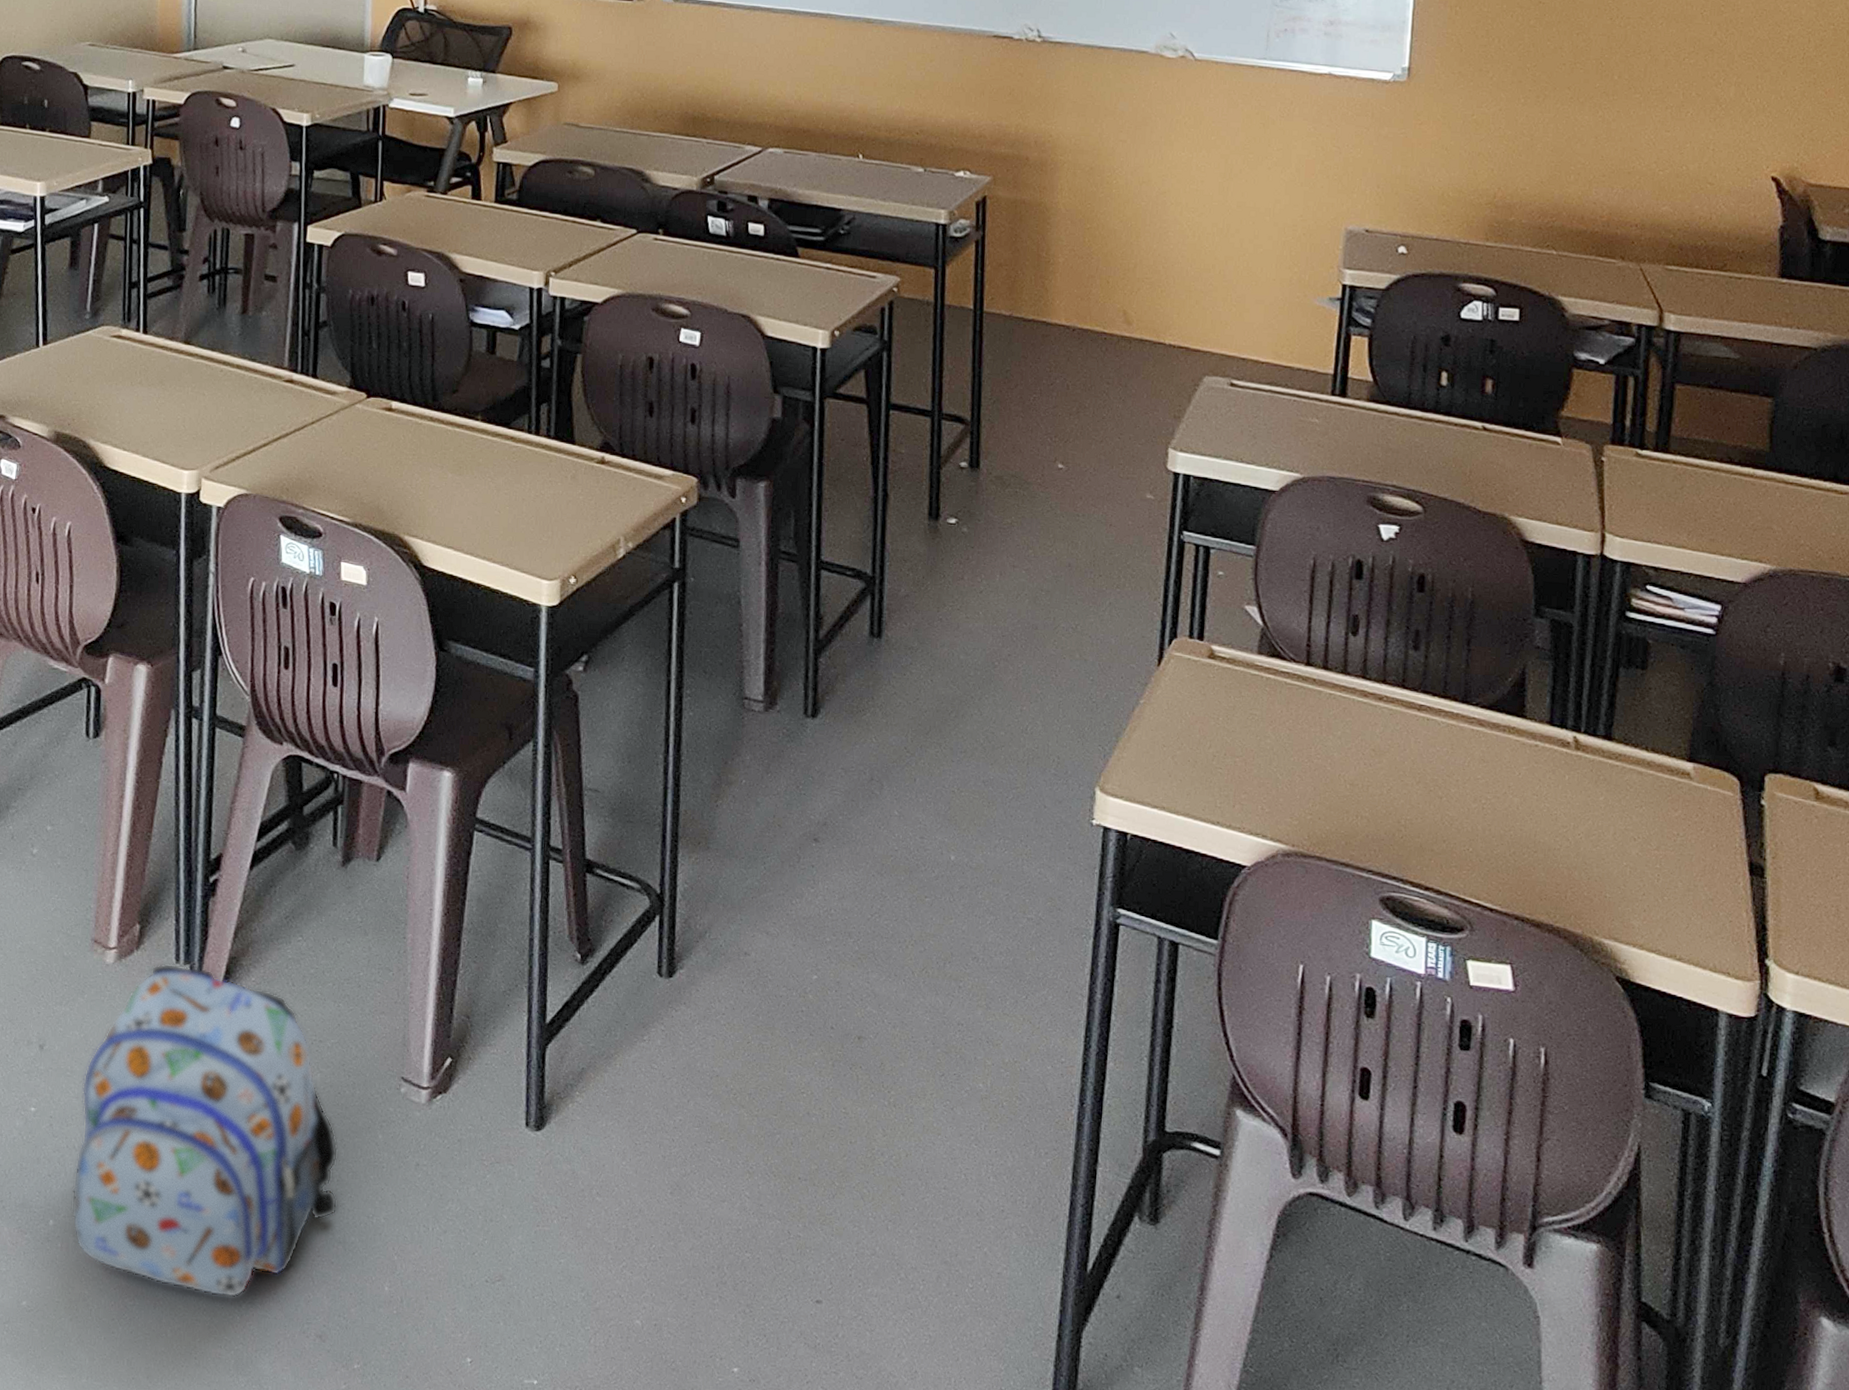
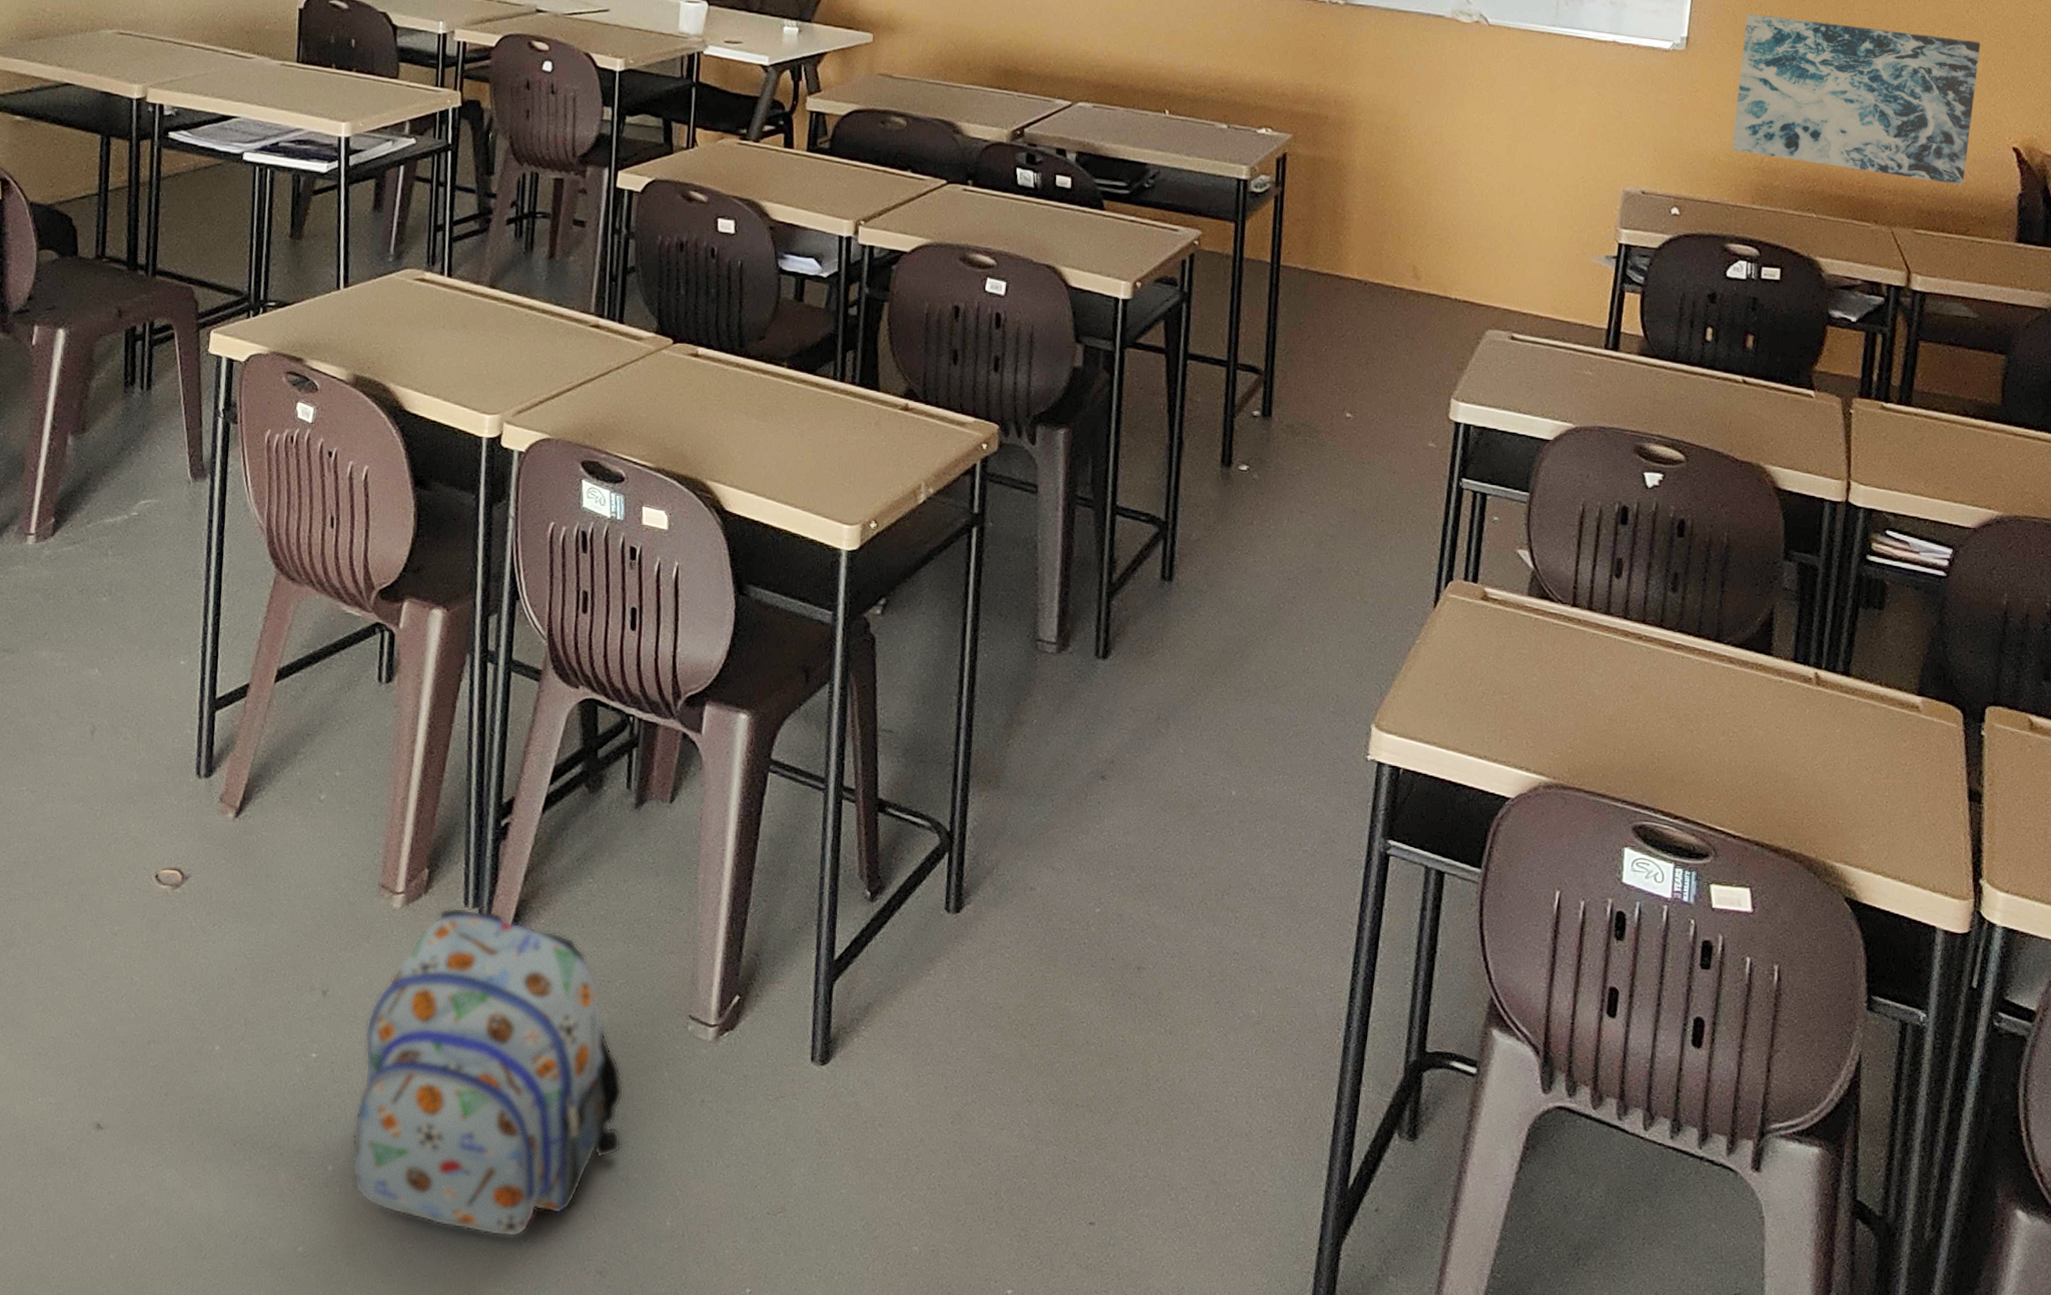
wall art: none [1461,41,1731,218] -> present [1732,13,1980,185]

